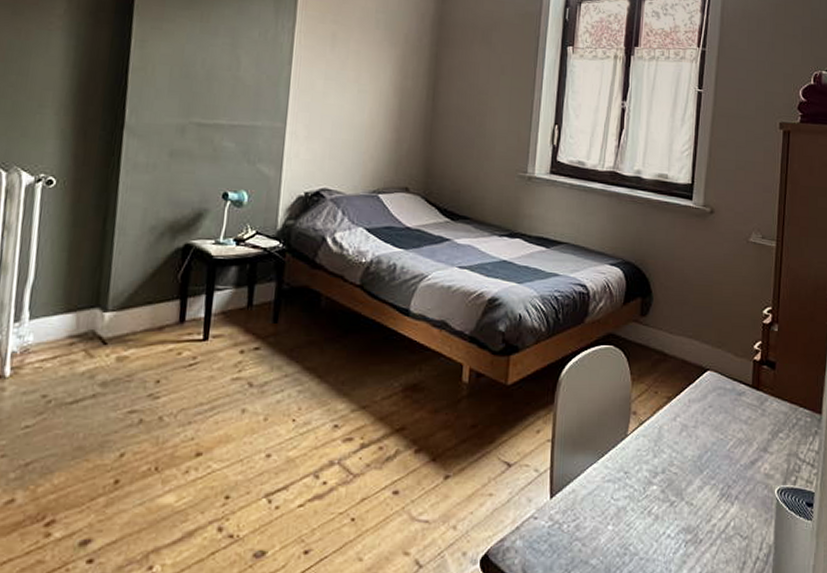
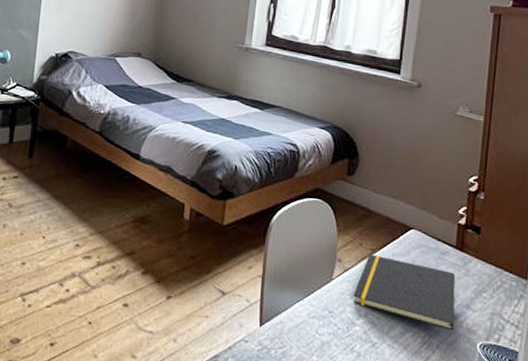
notepad: none [649,402,753,478] -> present [353,254,456,331]

